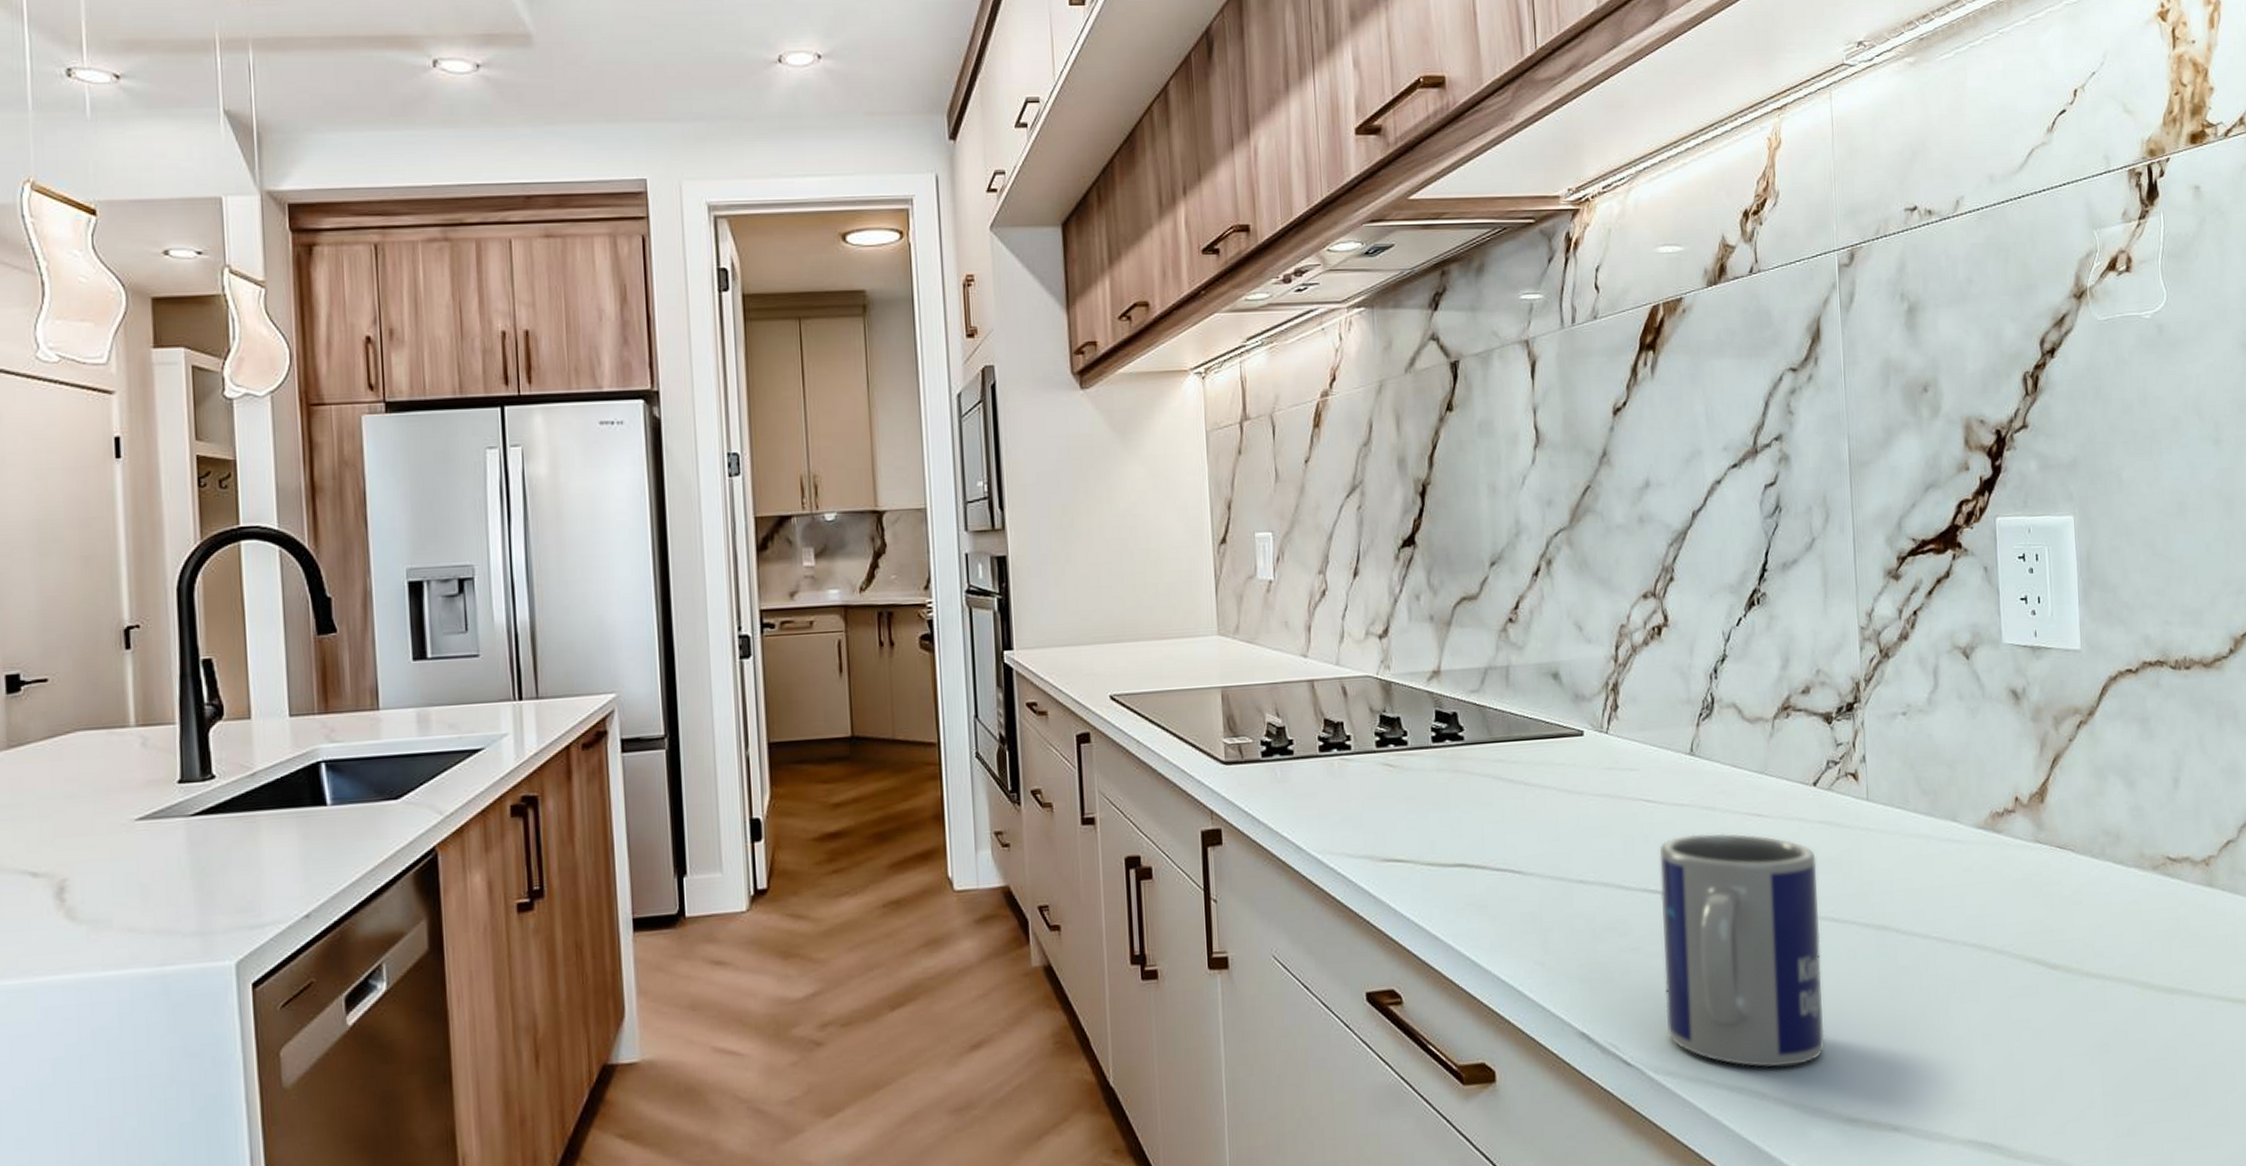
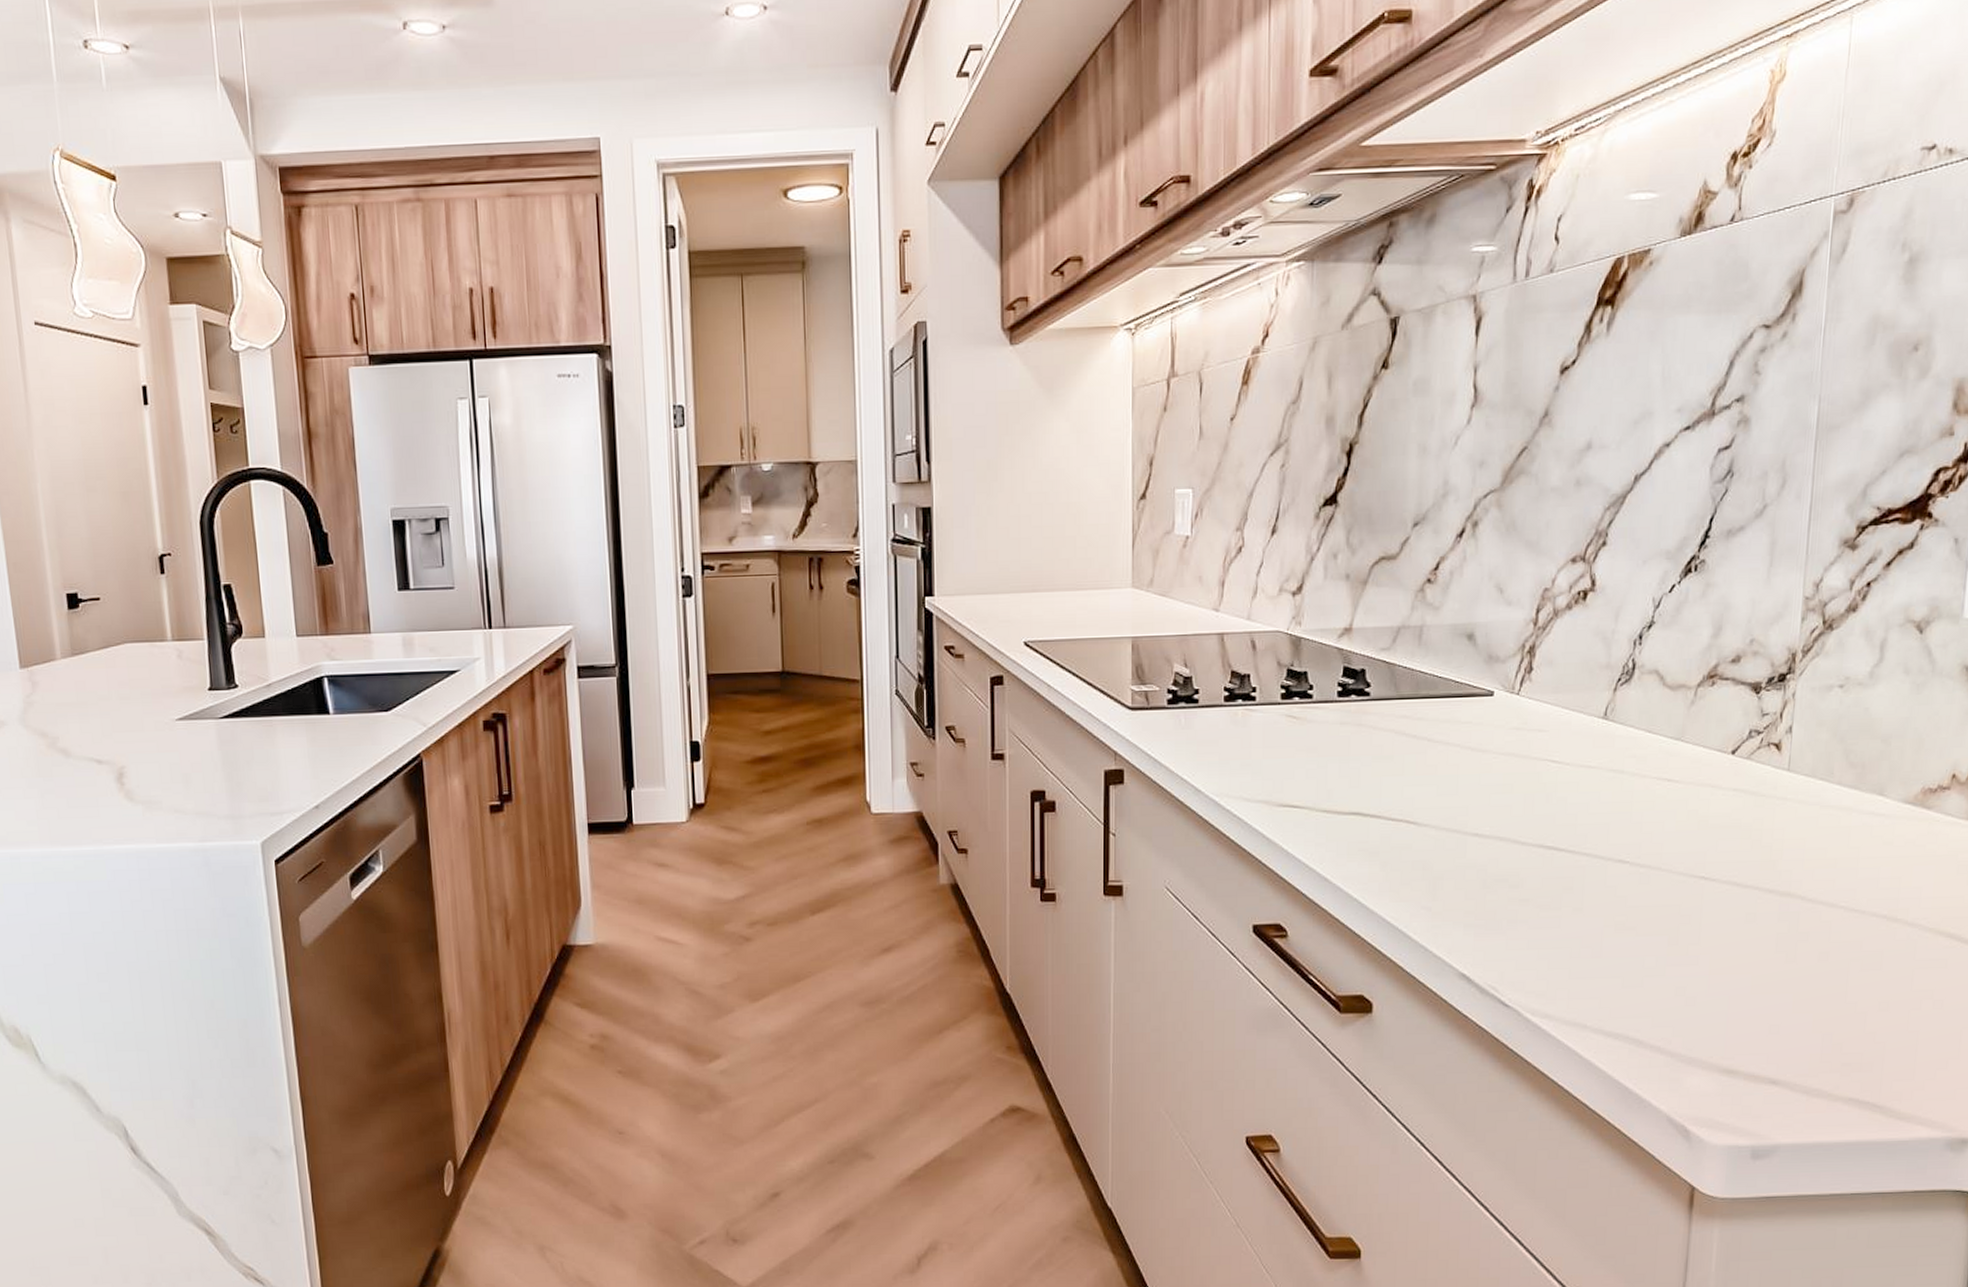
mug: present [1659,833,1825,1068] -> none [1549,795,1725,1018]

